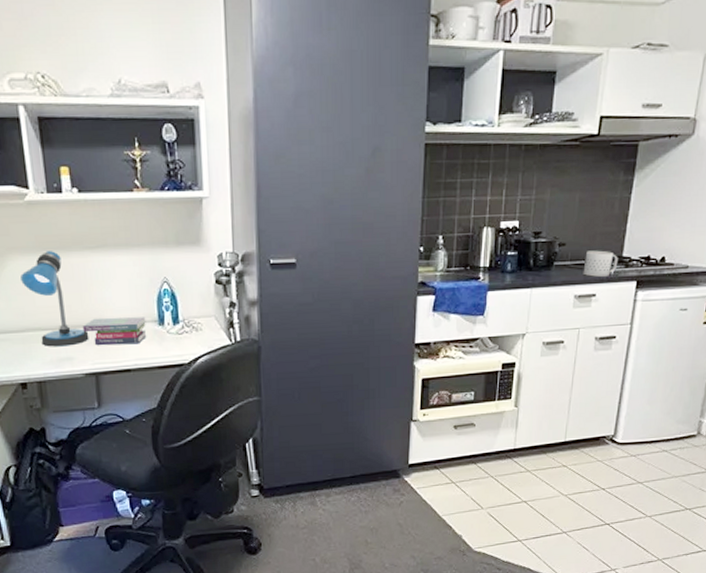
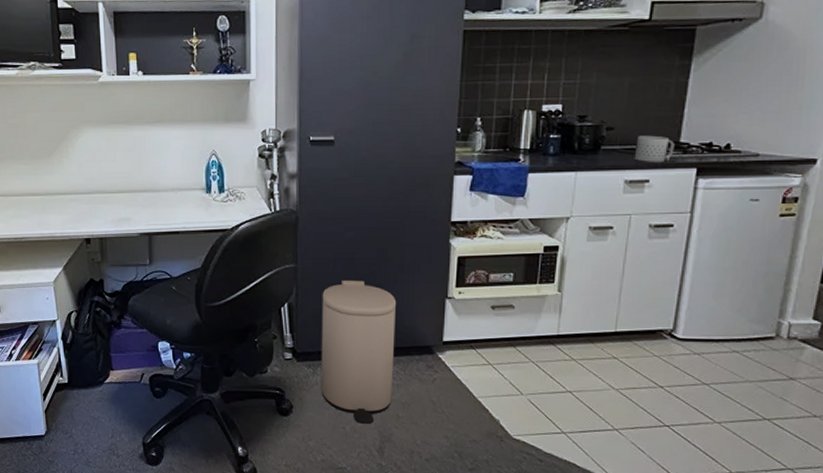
desk lamp: present [21,251,89,347] -> none [91,125,145,208]
books: present [82,317,146,345] -> none [140,184,195,209]
pedal bin: none [288,410,363,554] -> present [321,281,397,424]

